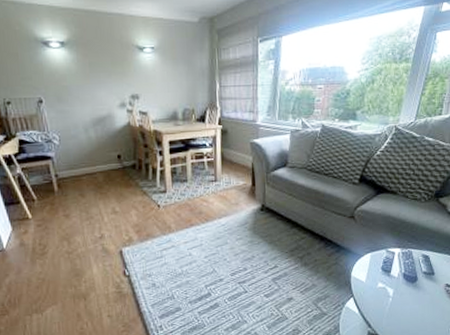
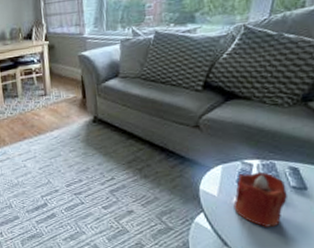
candle: none [378,259,419,309] -> present [233,171,287,227]

